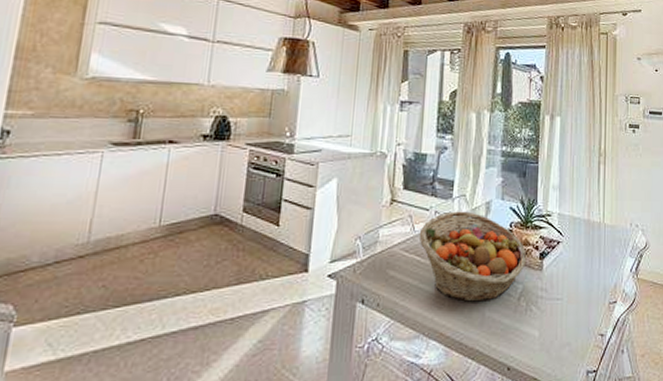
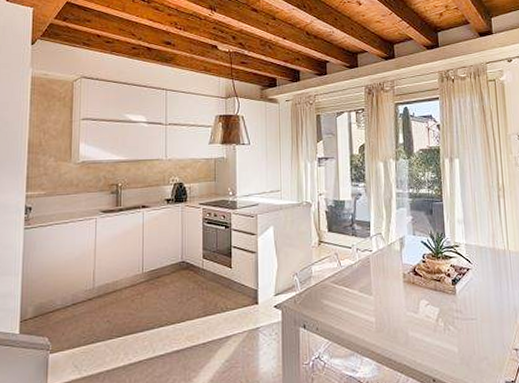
fruit basket: present [419,211,527,302] -> none [345,247,441,324]

